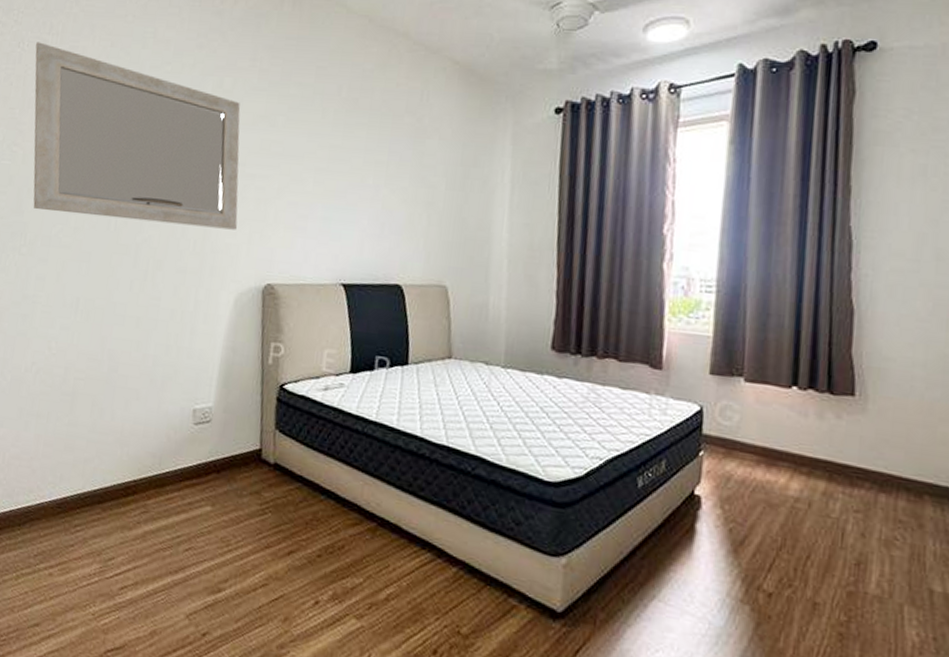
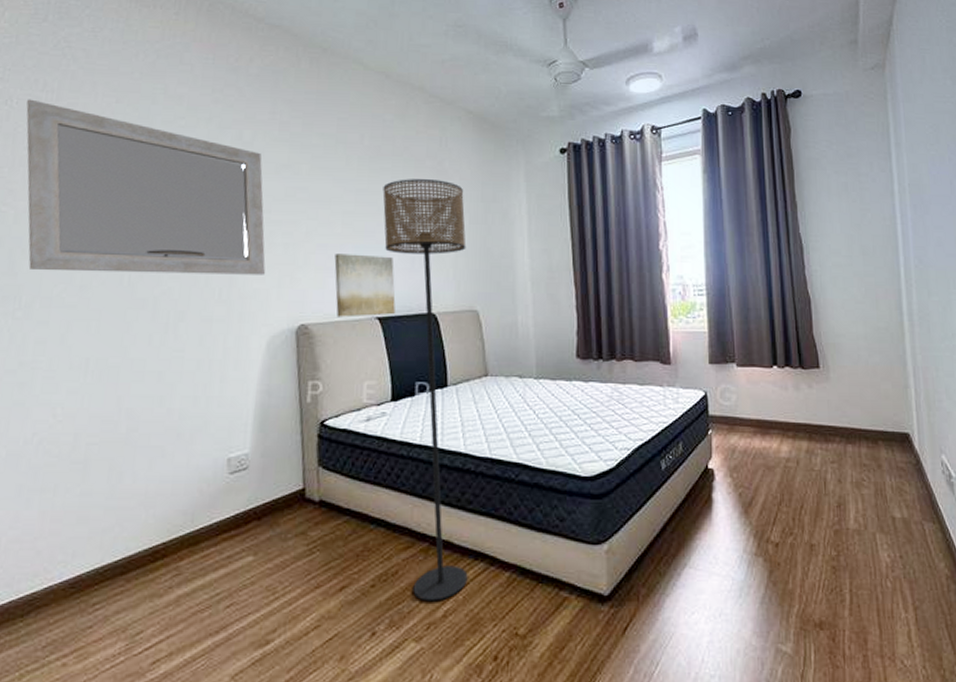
wall art: none [302,213,363,283] -> present [334,254,396,317]
floor lamp: none [355,136,442,584] -> present [382,179,468,602]

